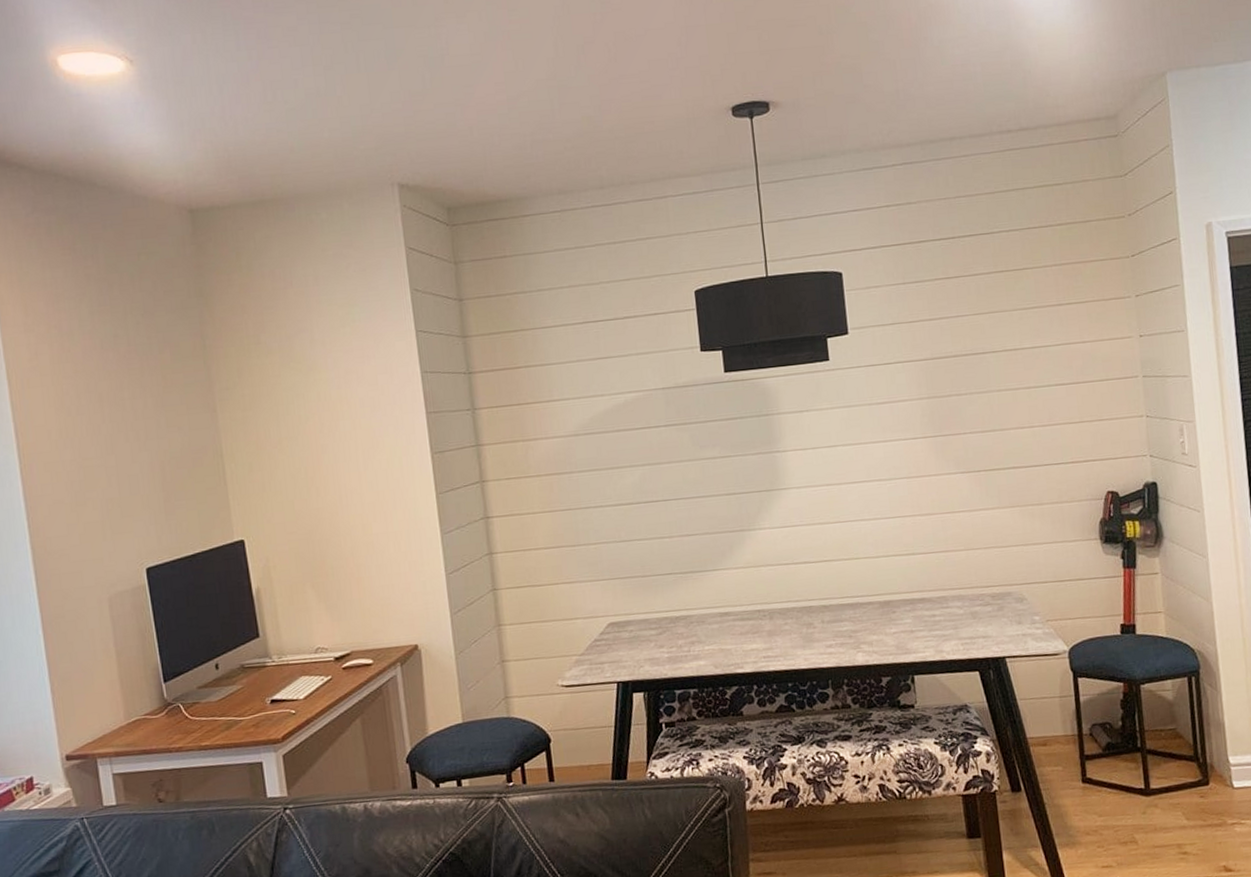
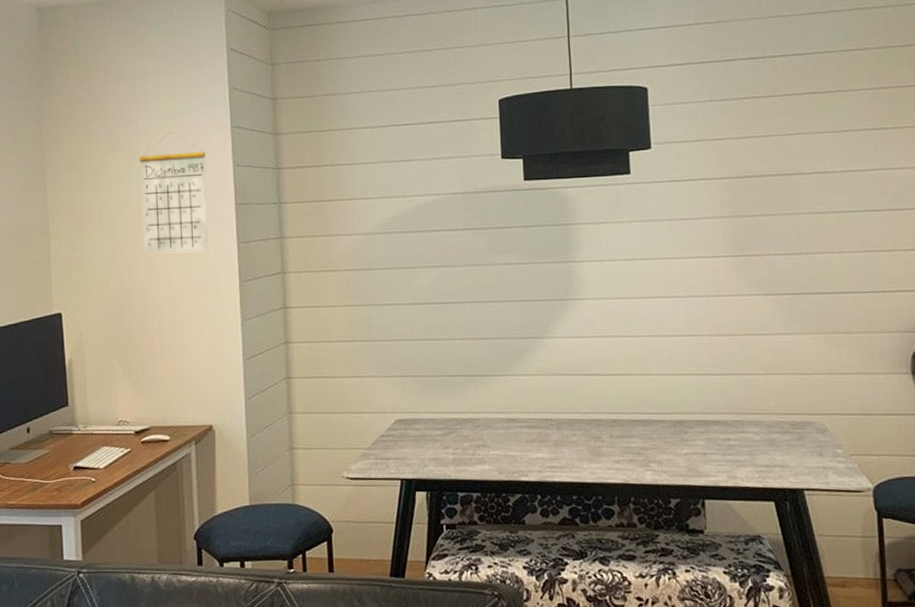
calendar: none [316,338,400,472] -> present [138,131,208,255]

